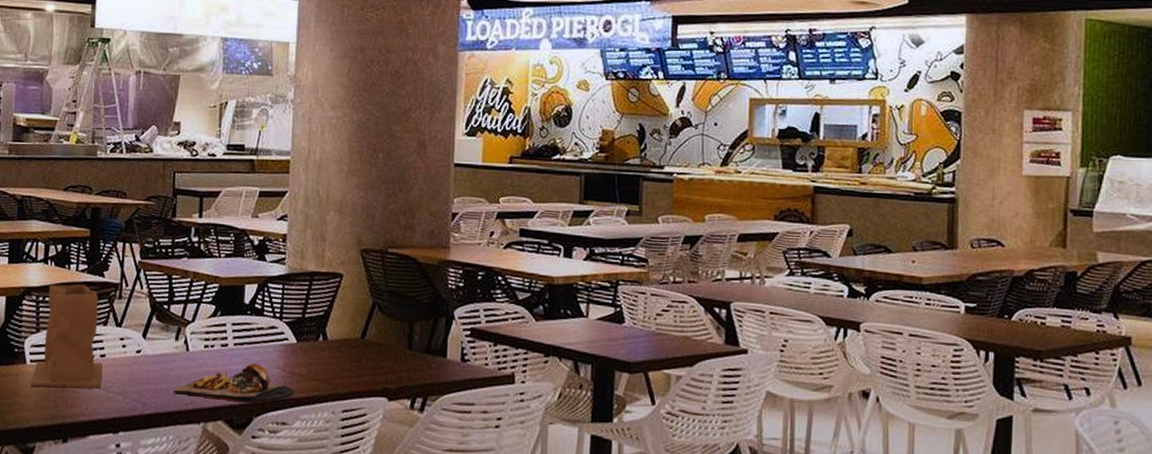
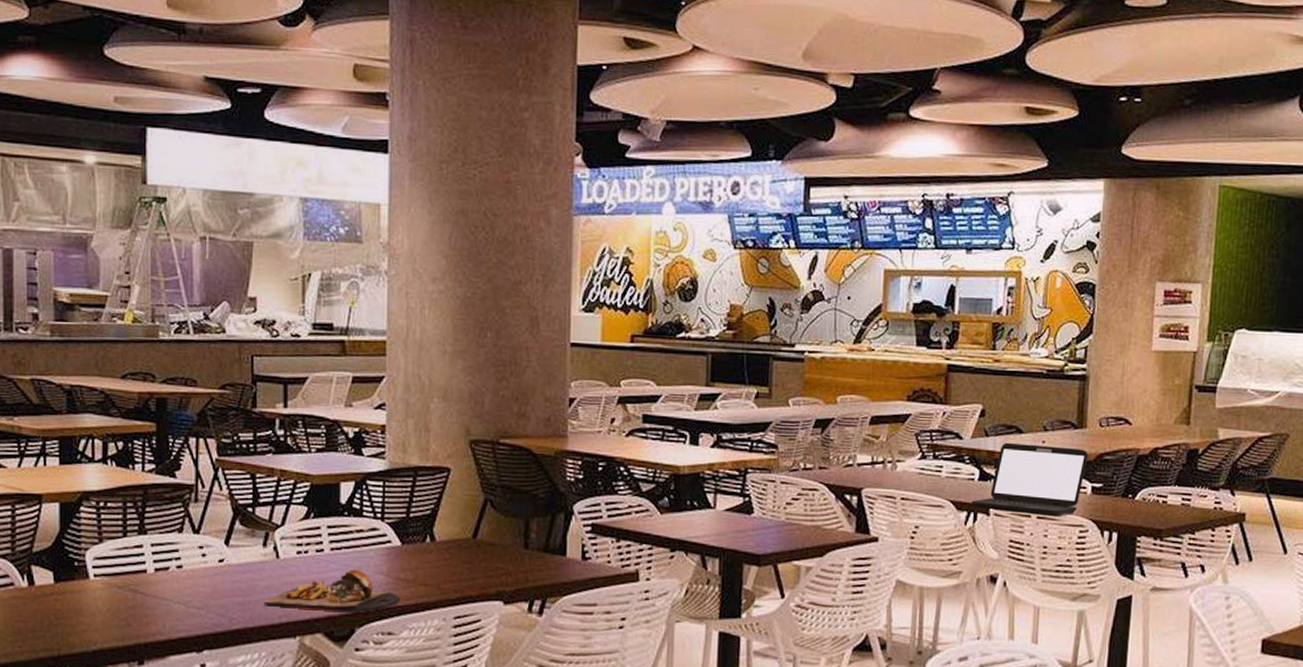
paper bag: present [31,284,103,389] -> none [96,487,180,605]
laptop: none [840,261,960,335] -> present [971,442,1088,517]

